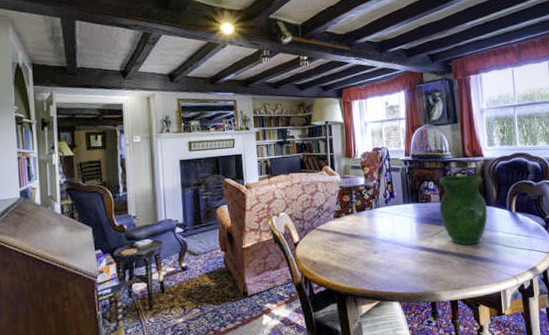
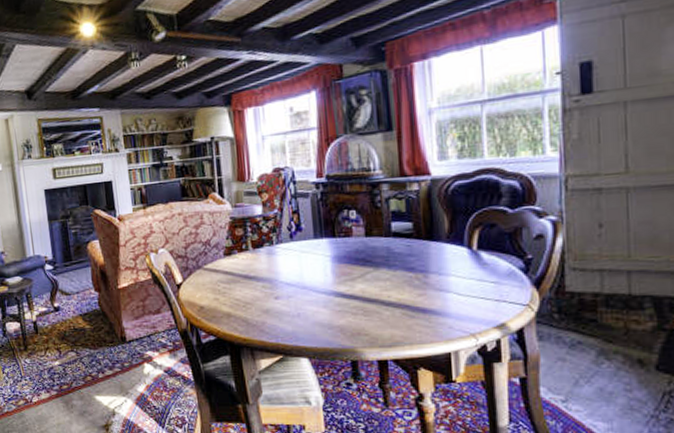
vase: present [438,174,488,246] -> none [363,200,435,293]

